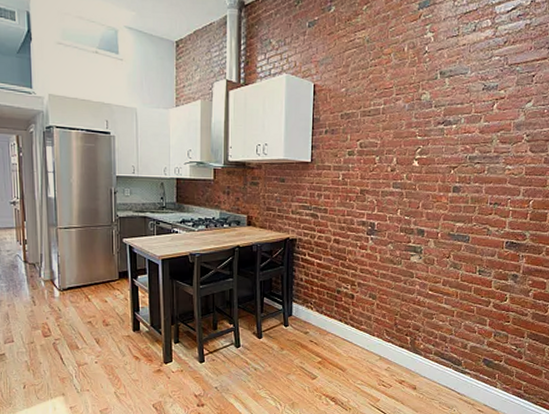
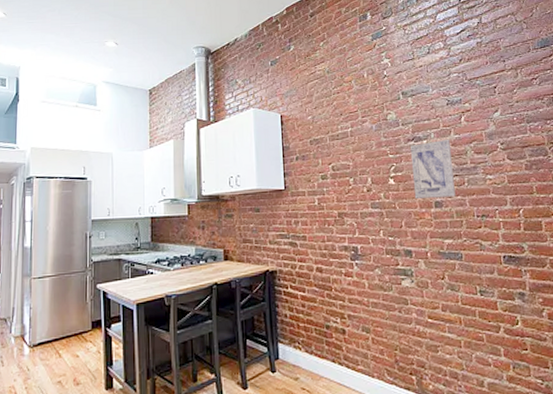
wall art: none [435,125,478,183] -> present [410,138,456,199]

